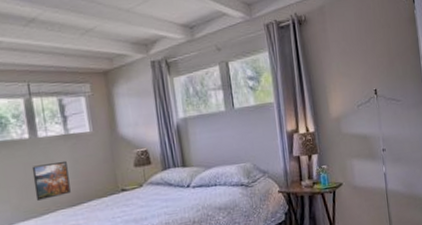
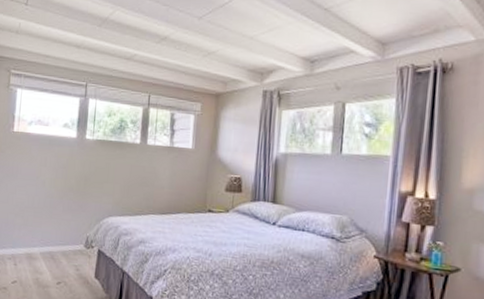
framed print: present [31,160,71,201] -> none [134,169,166,202]

